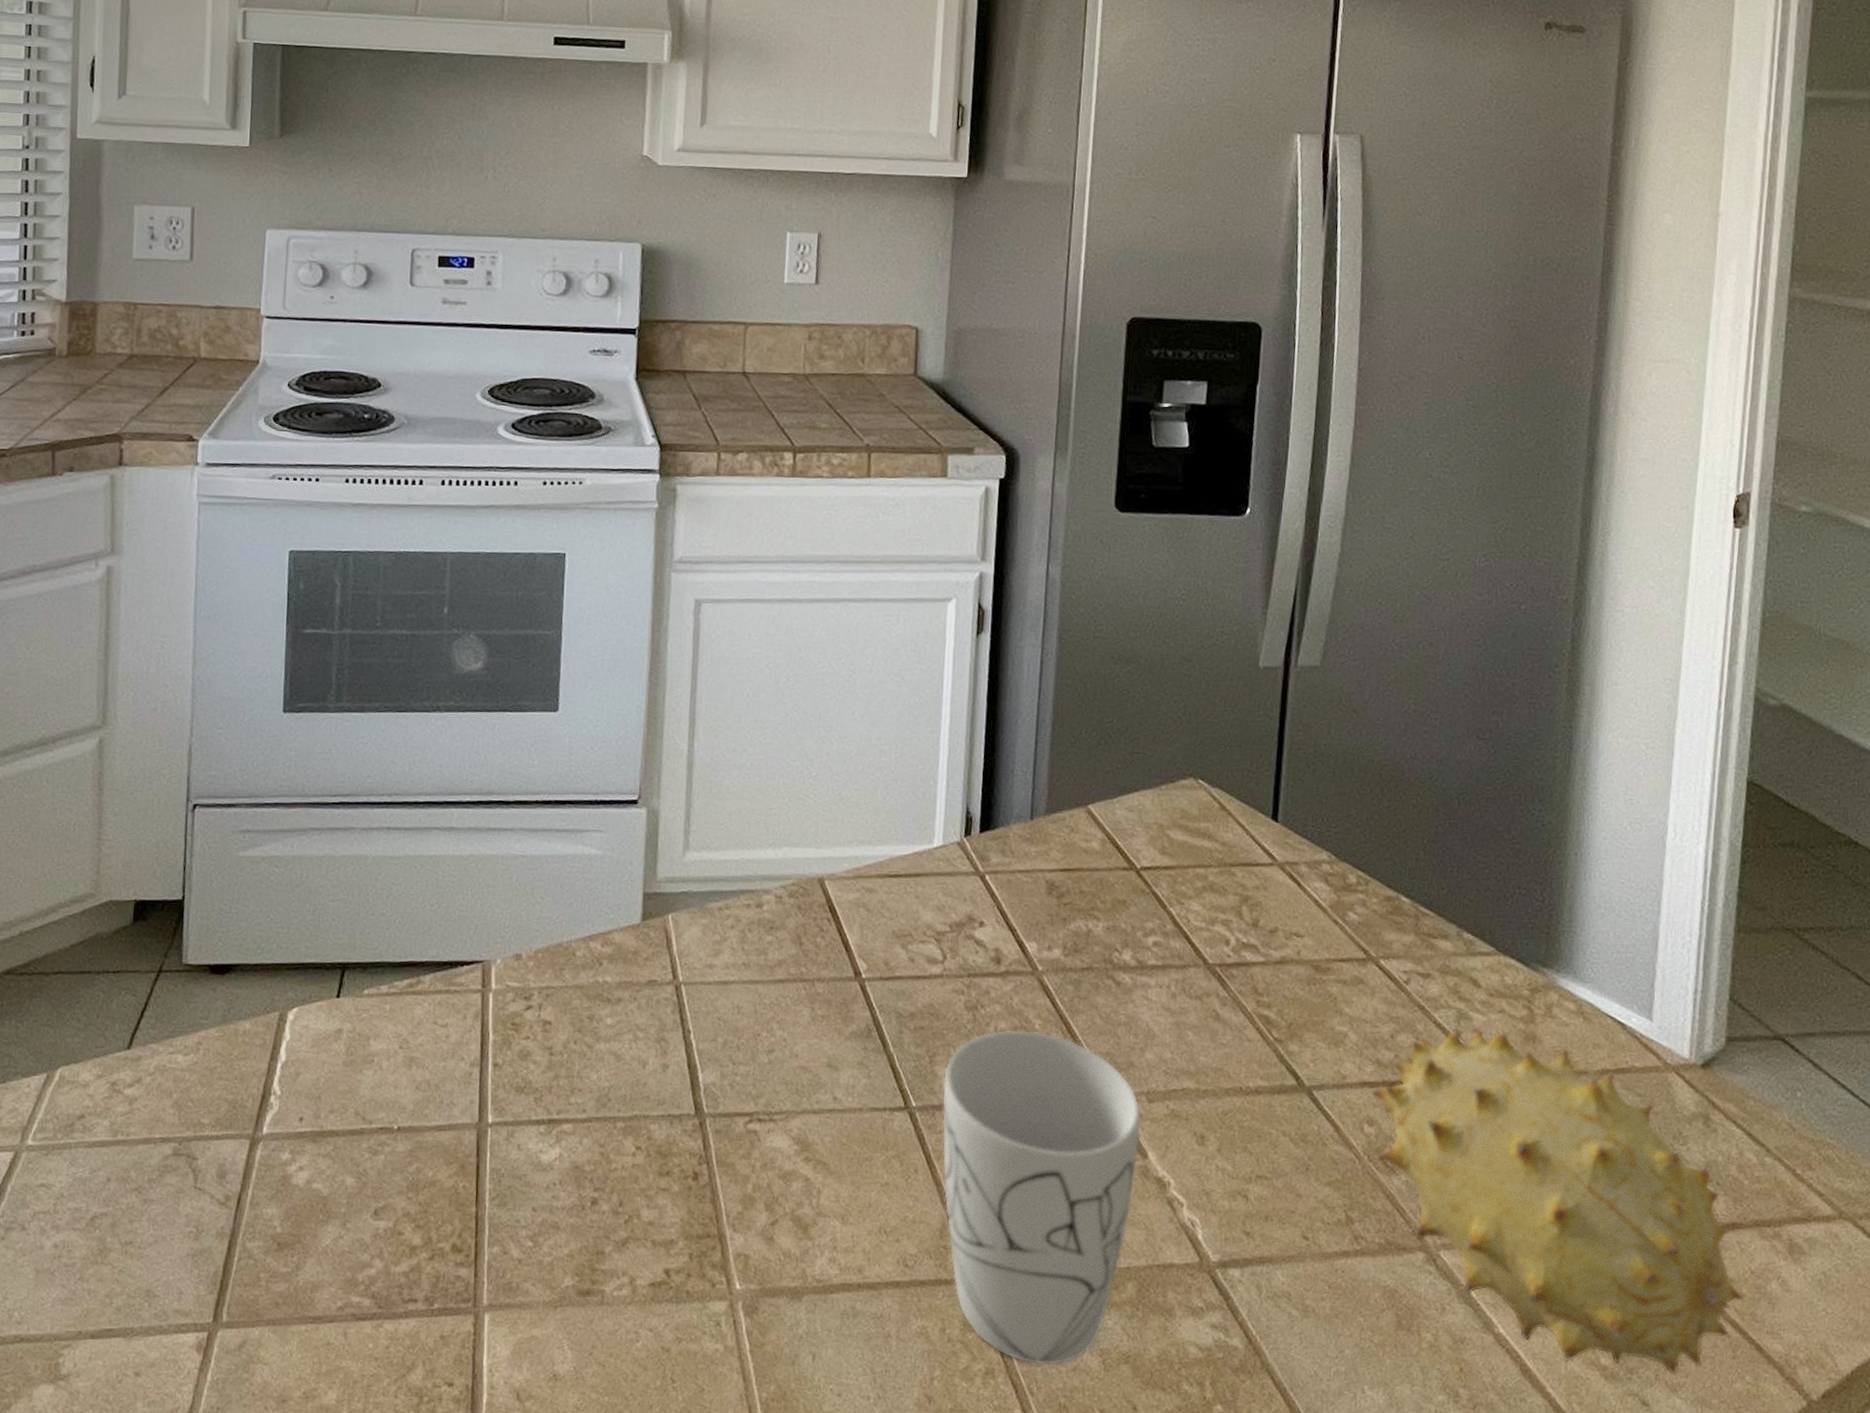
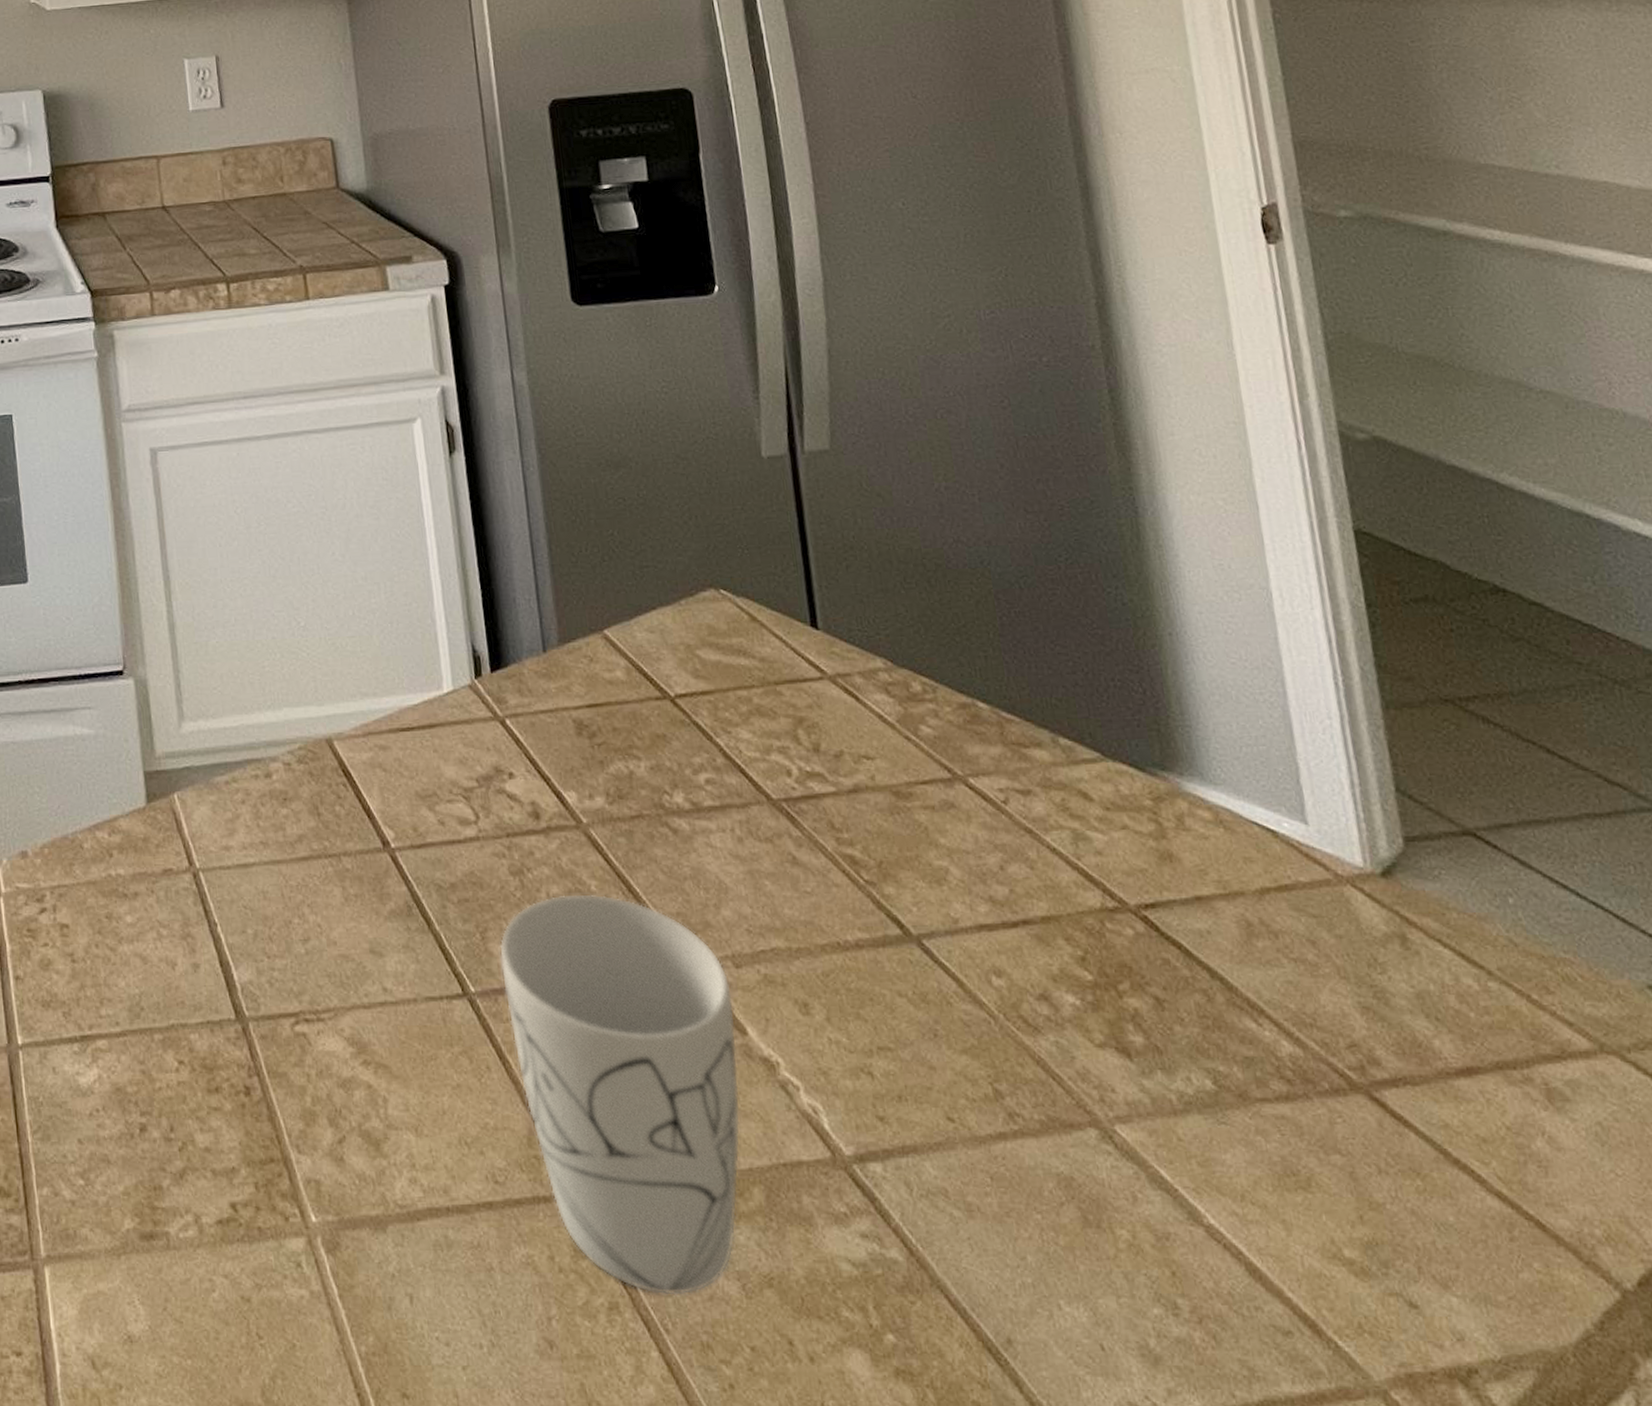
fruit: present [1371,1029,1745,1376] -> none [991,851,1507,1267]

